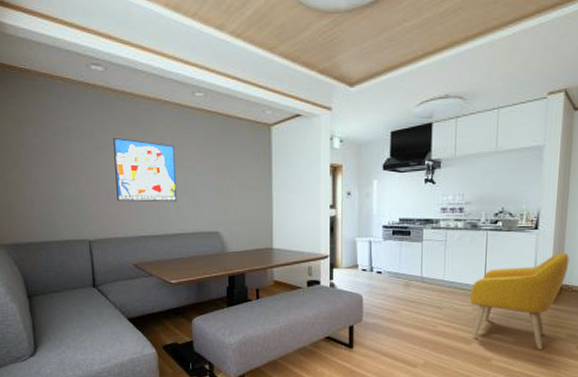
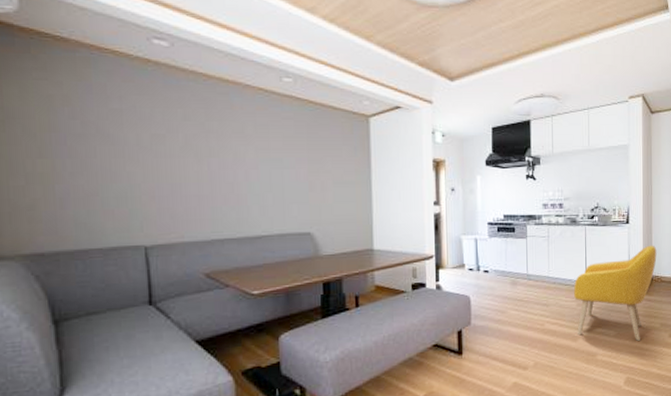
wall art: present [113,138,177,202] -> none [180,124,260,200]

